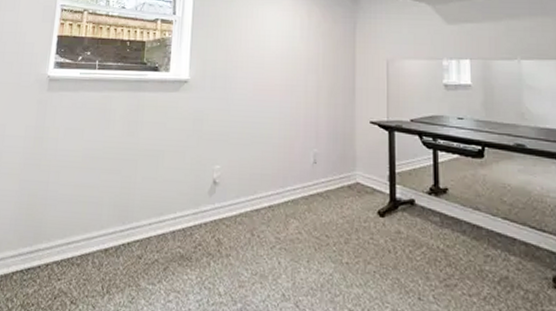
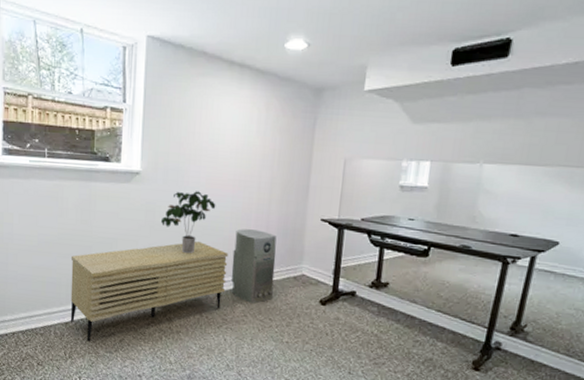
sideboard: none [111,151,279,272] -> present [70,242,229,342]
potted plant: none [208,97,264,165] -> present [160,191,216,254]
air purifier: none [282,135,329,218] -> present [231,229,277,304]

